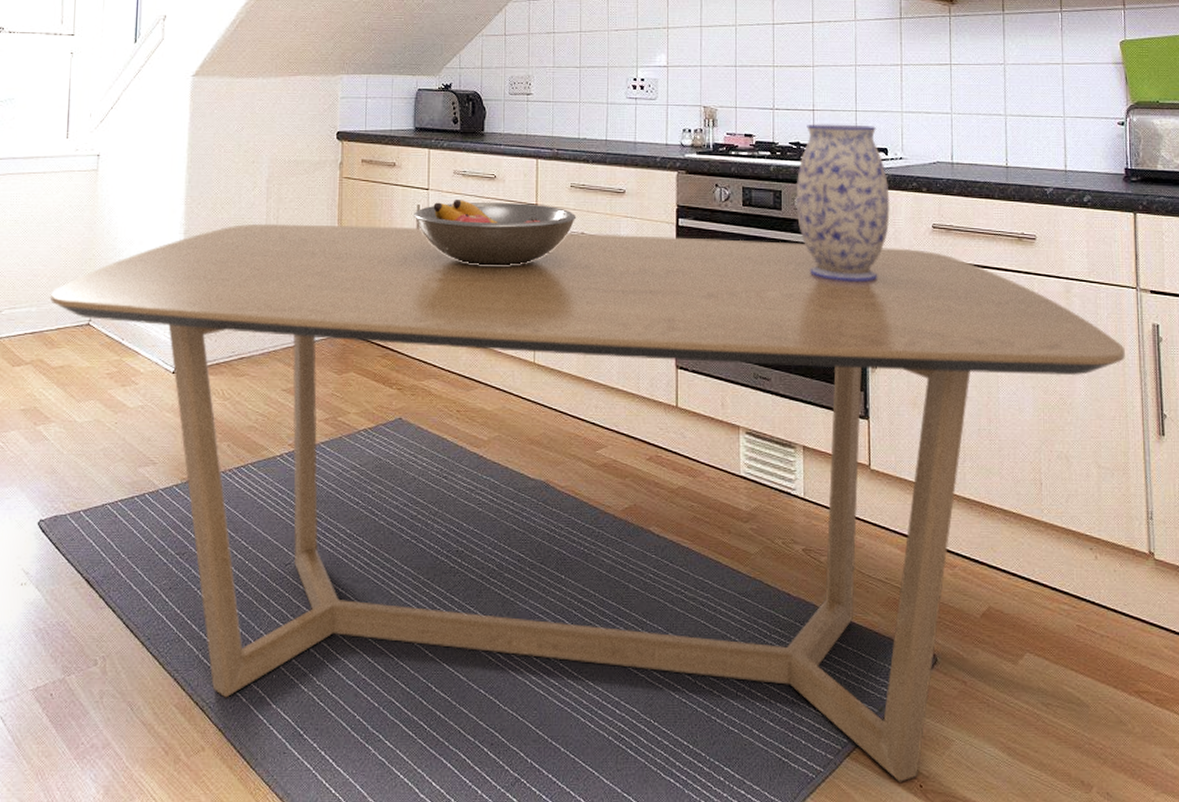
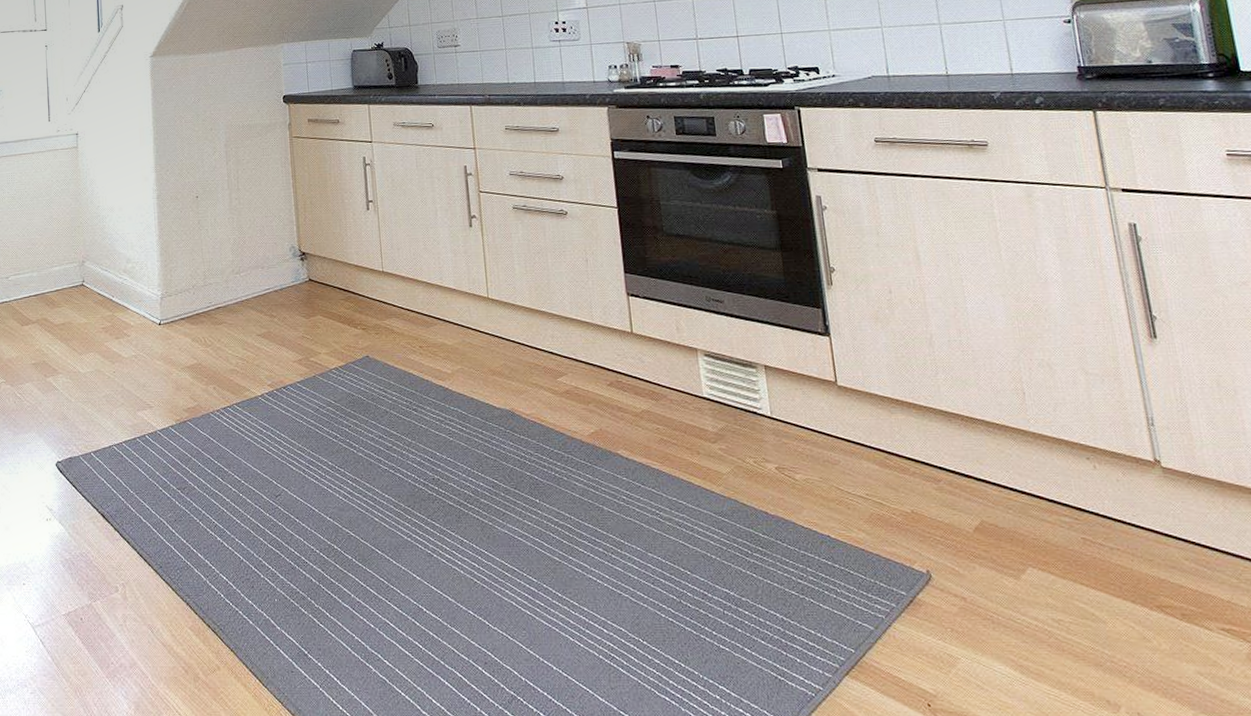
dining table: present [50,223,1125,782] -> none [48,164,1102,701]
fruit bowl: present [413,200,577,265] -> none [360,148,514,209]
vase: present [796,124,890,283] -> none [728,46,829,202]

